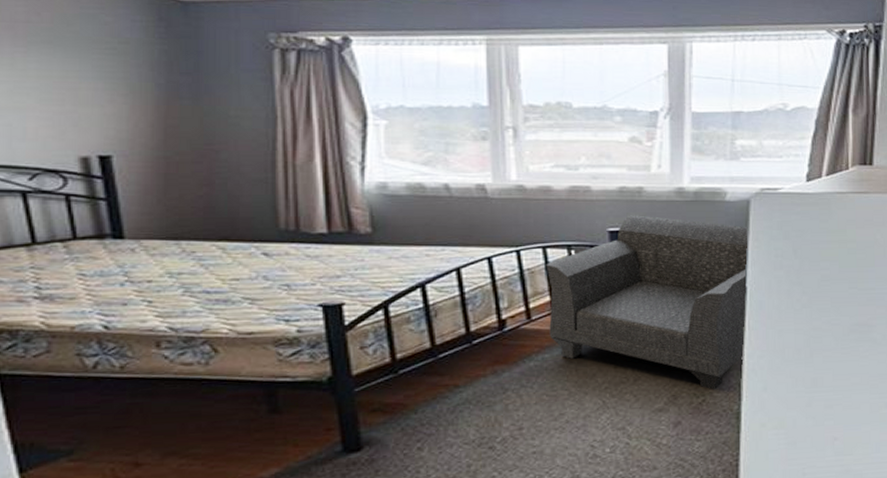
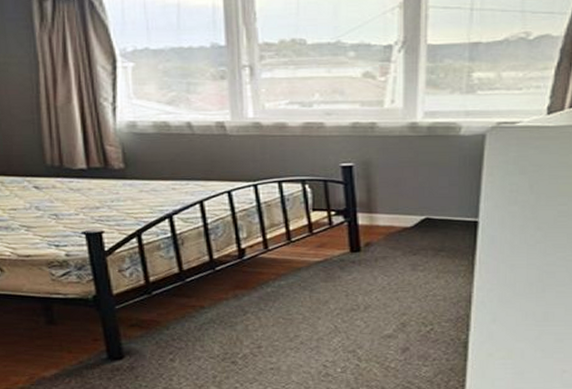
armchair: present [546,214,748,390] -> none [281,149,482,320]

